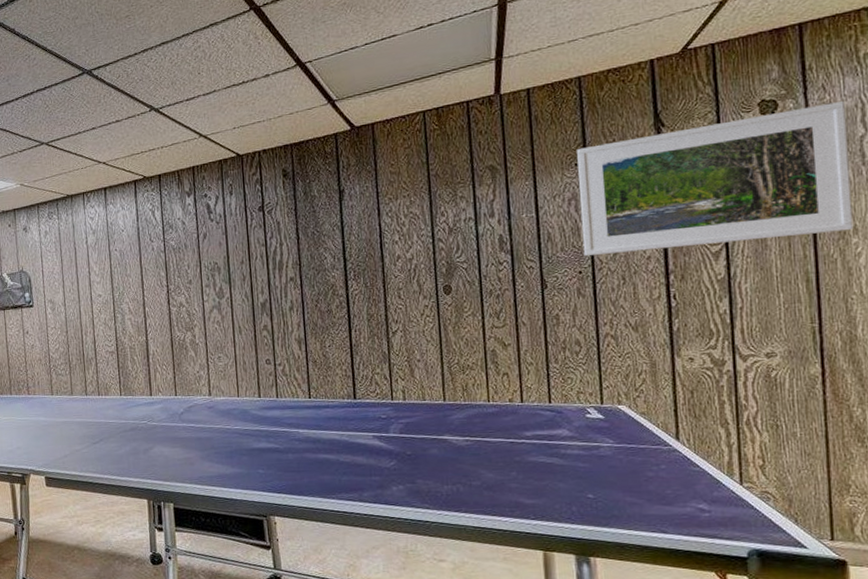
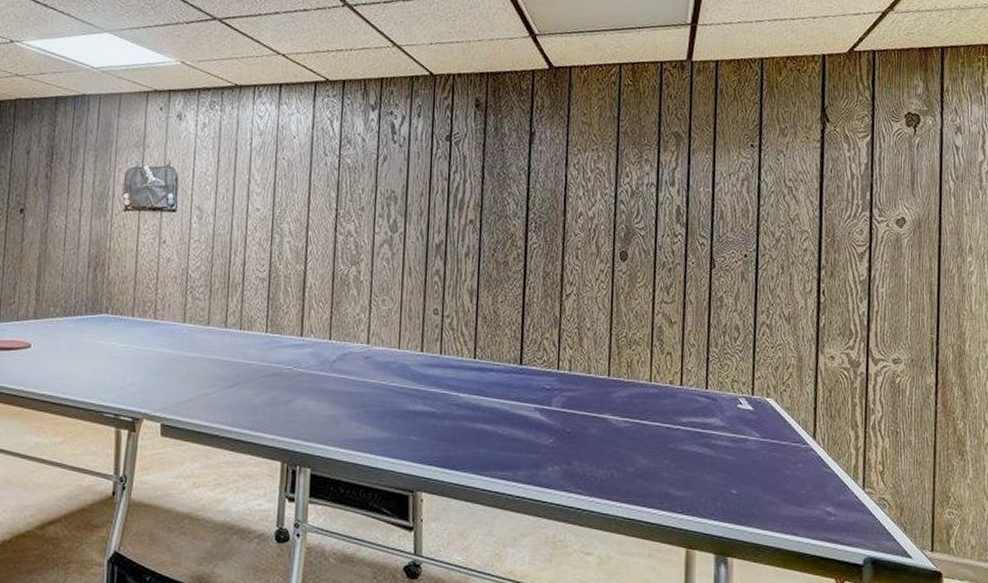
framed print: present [577,101,854,257] -> none [750,126,970,249]

